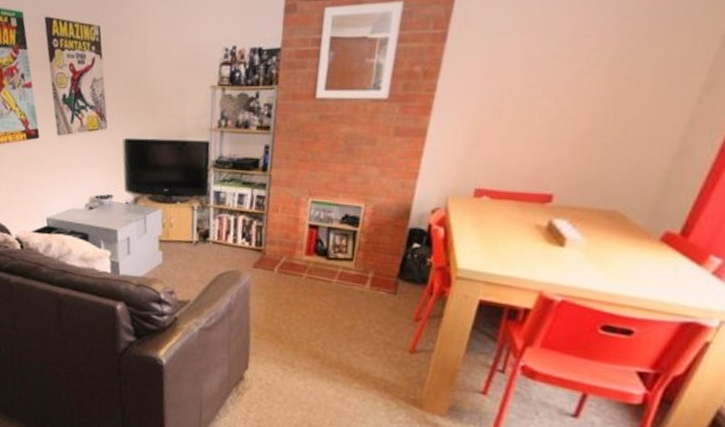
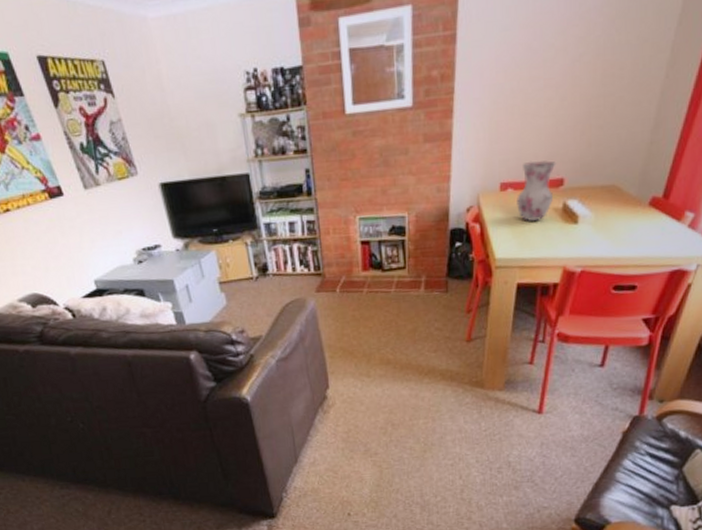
vase: none [491,170,546,236] -> present [516,160,556,223]

